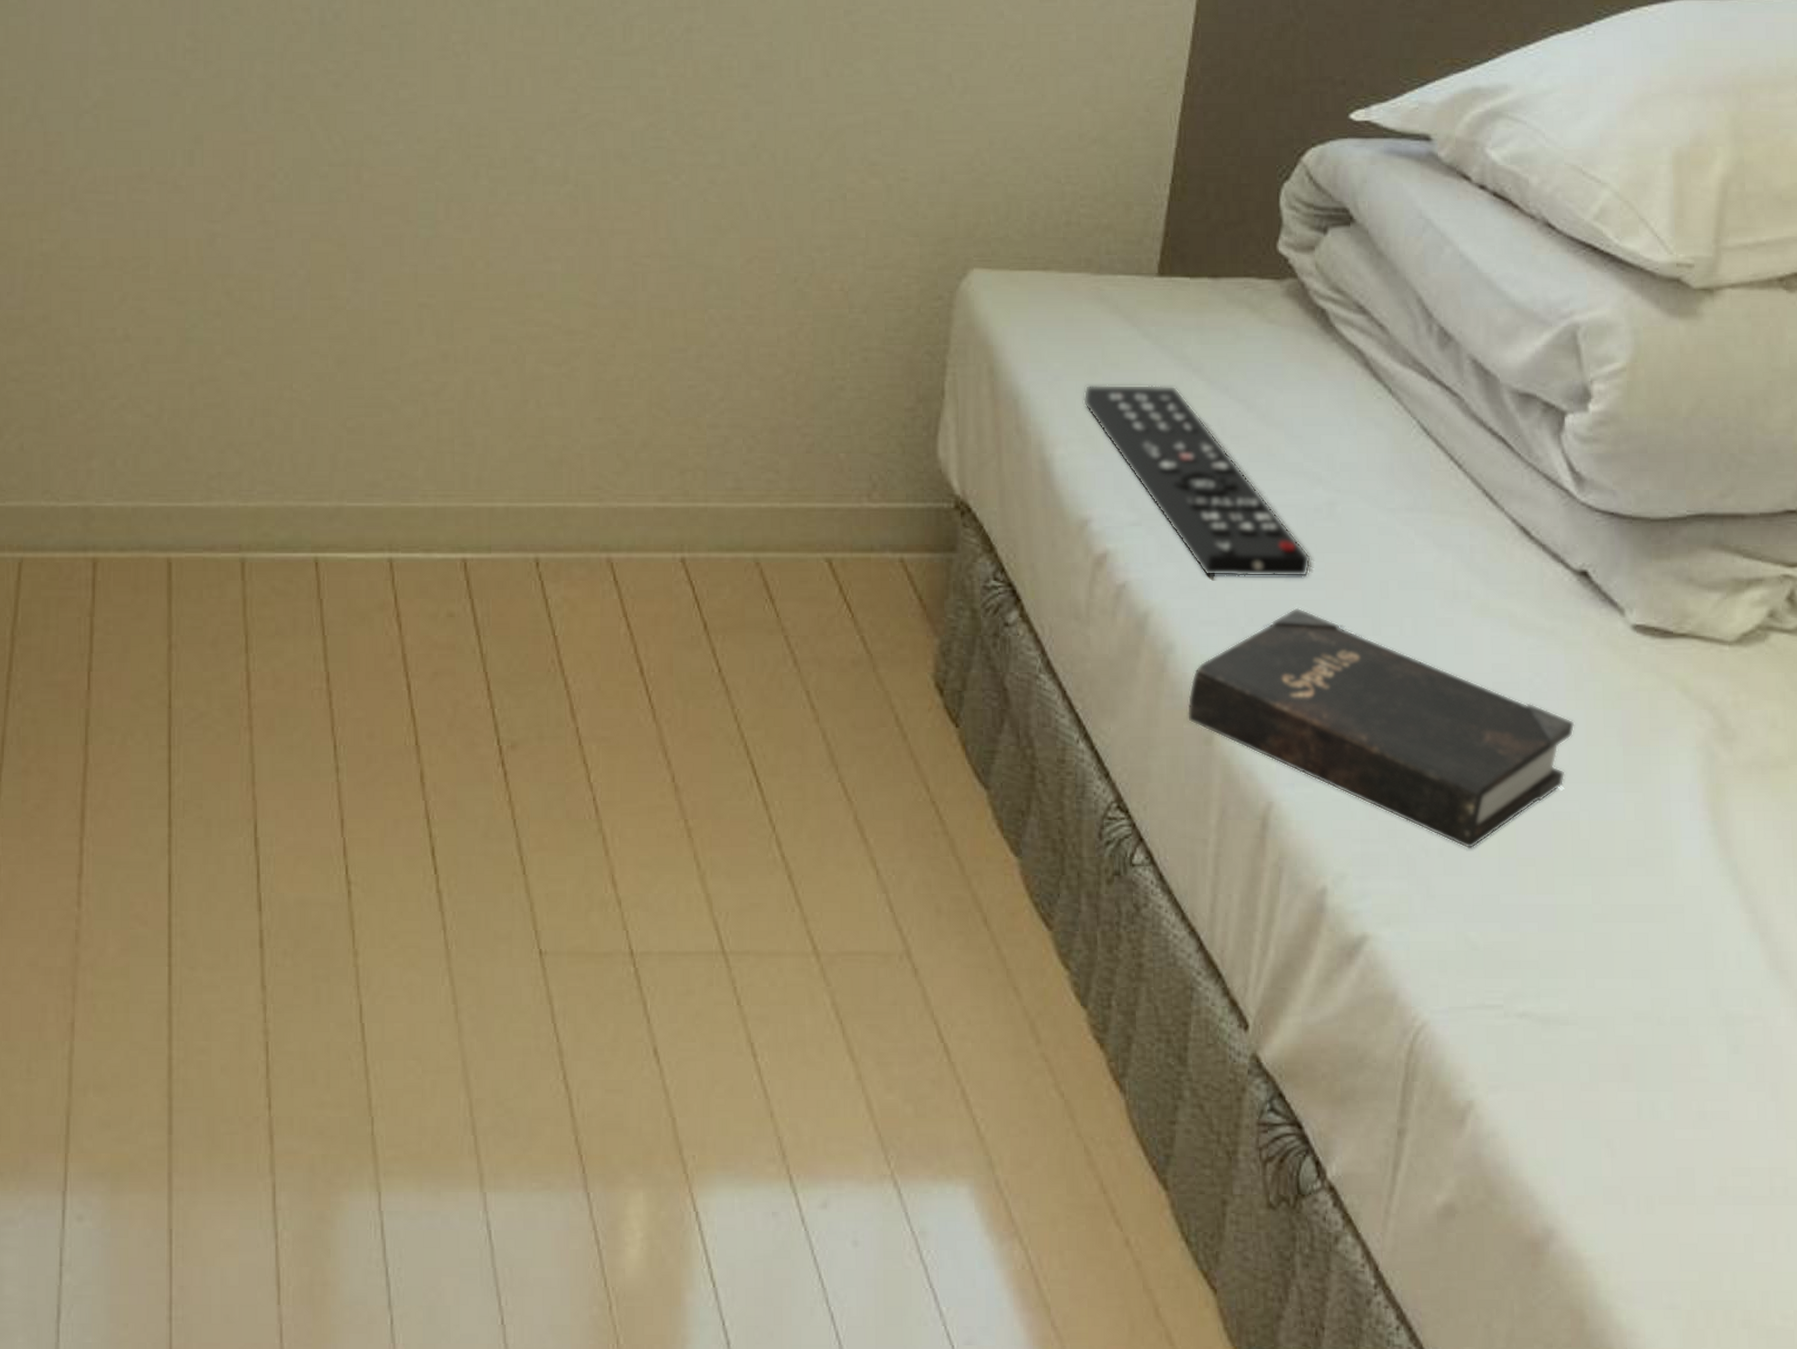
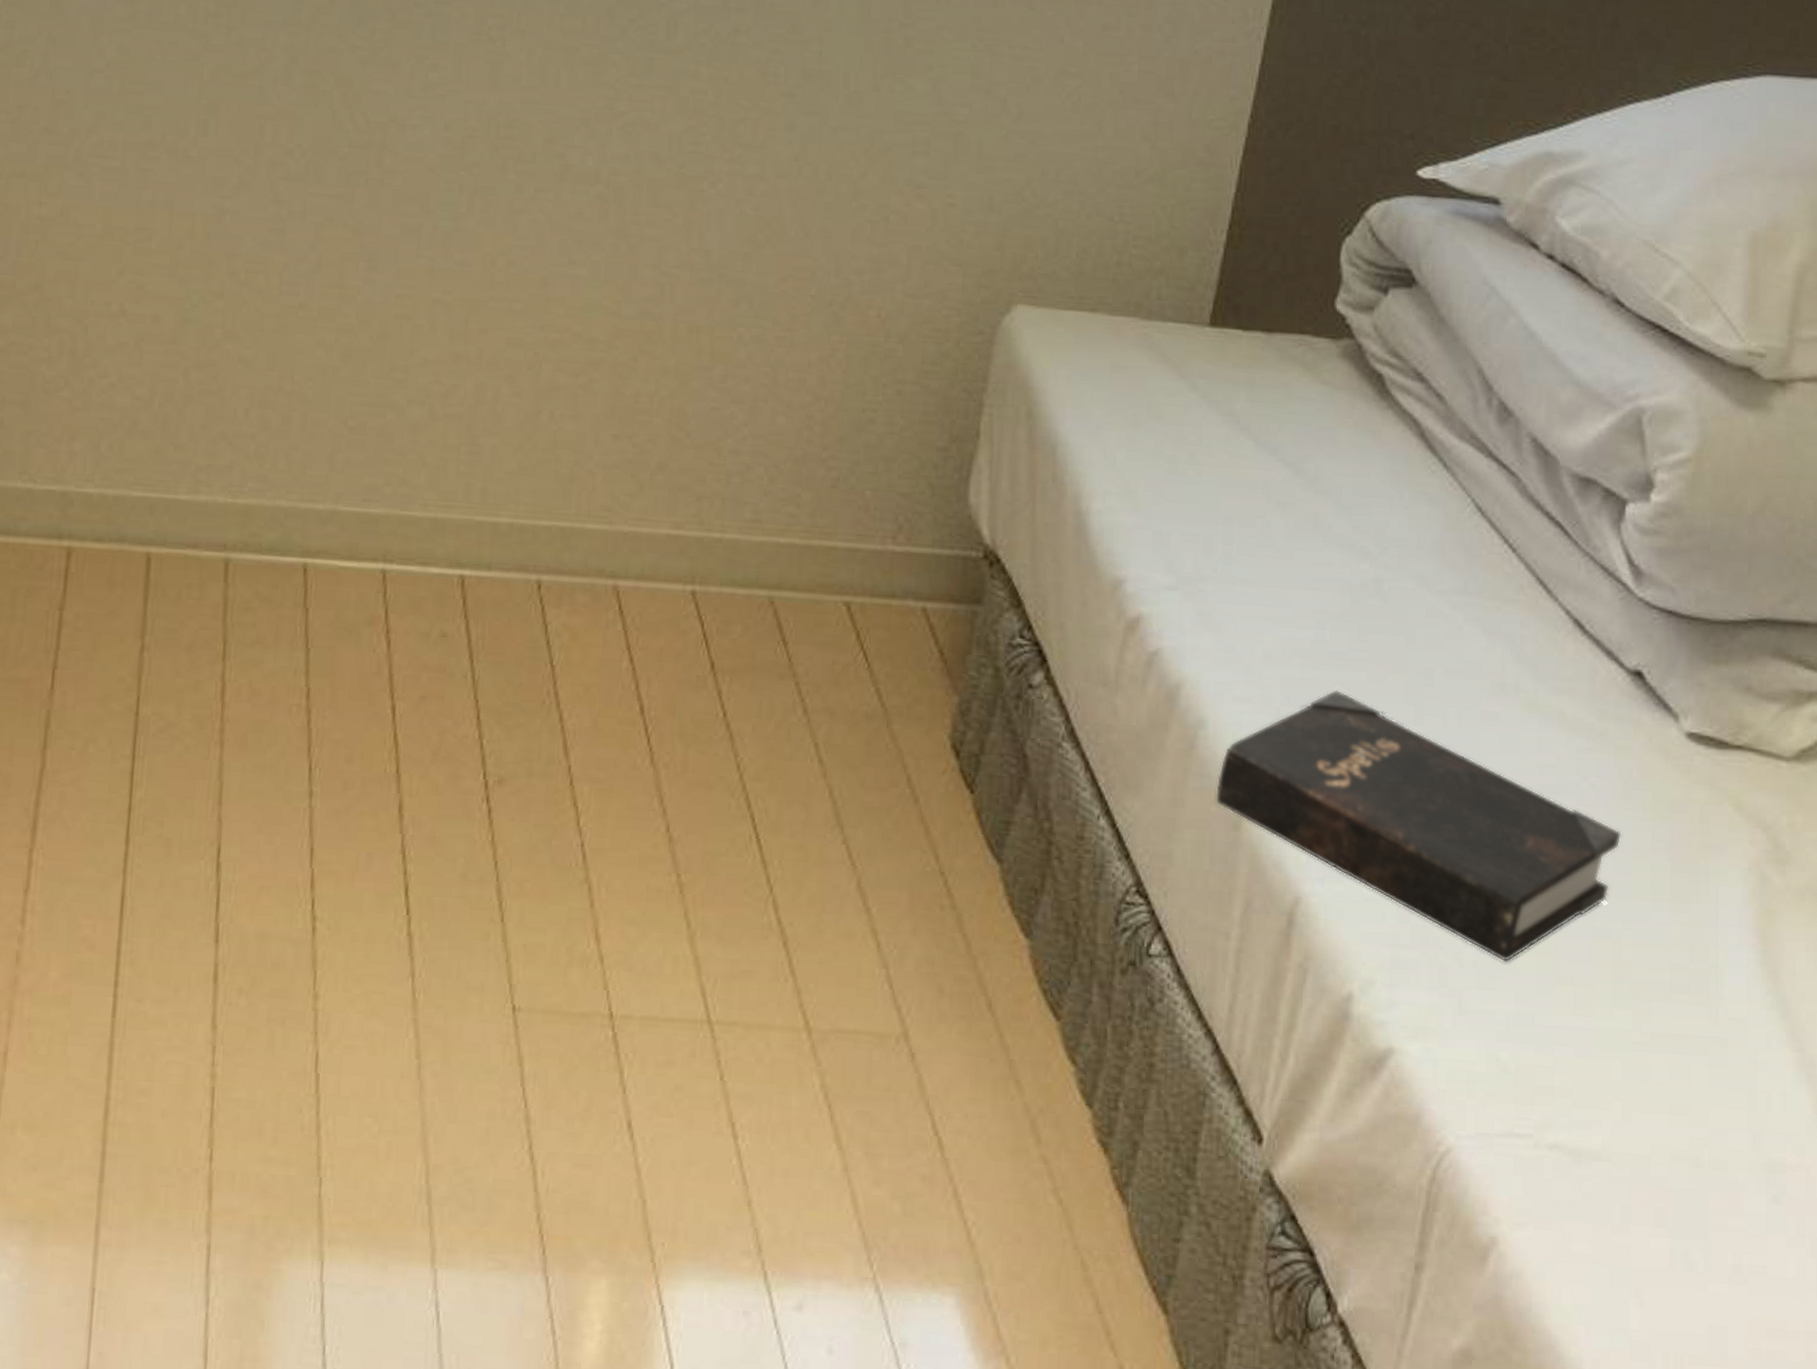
remote control: present [1082,384,1311,577] -> none [1123,436,1354,658]

